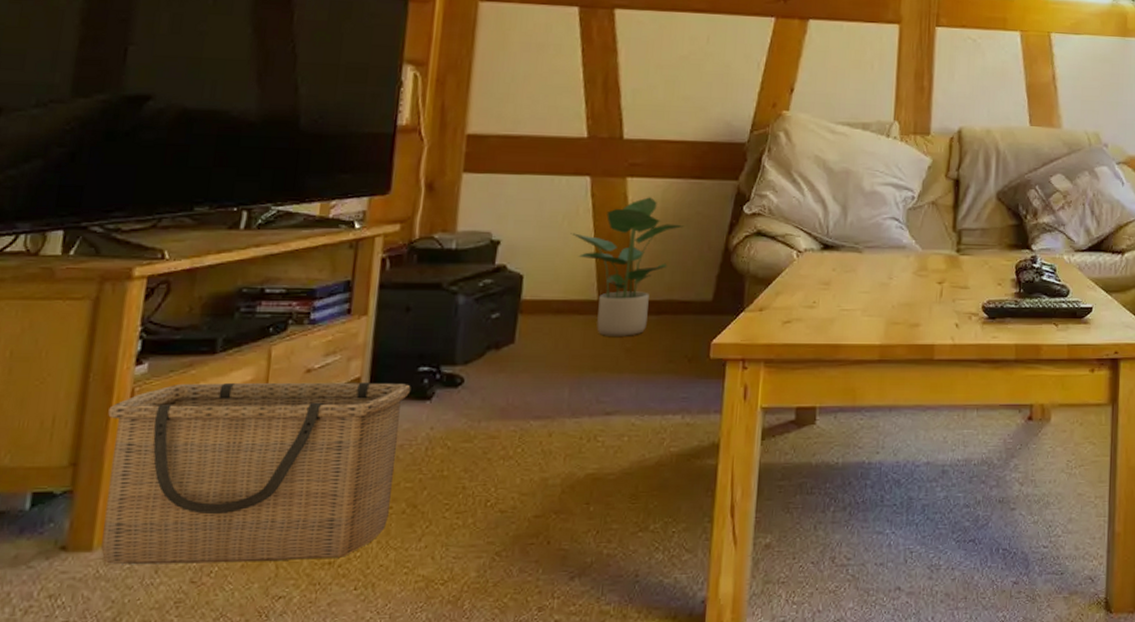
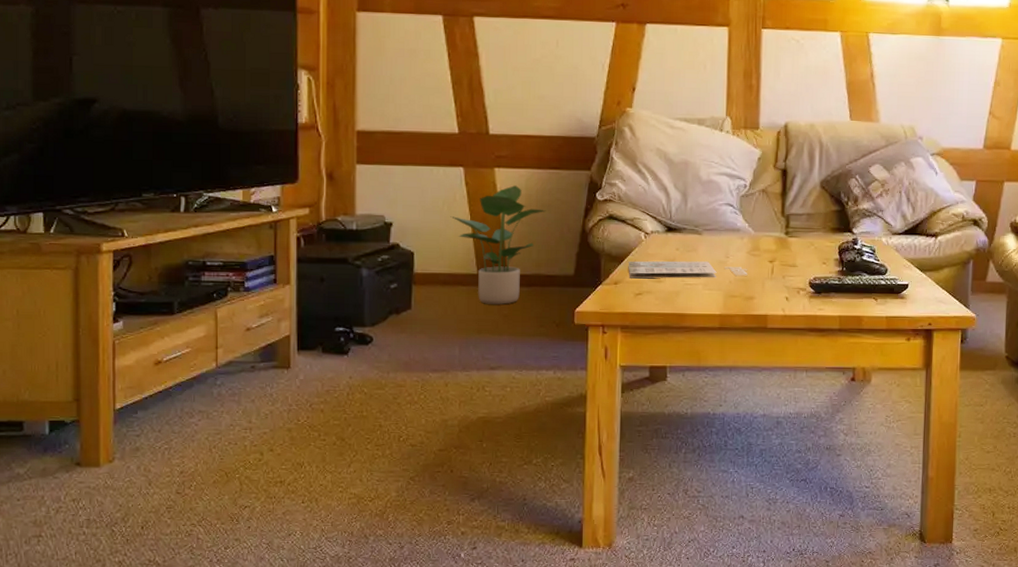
basket: present [101,382,411,564] -> none [97,338,331,479]
magazine: none [776,283,914,304] -> present [628,261,748,279]

